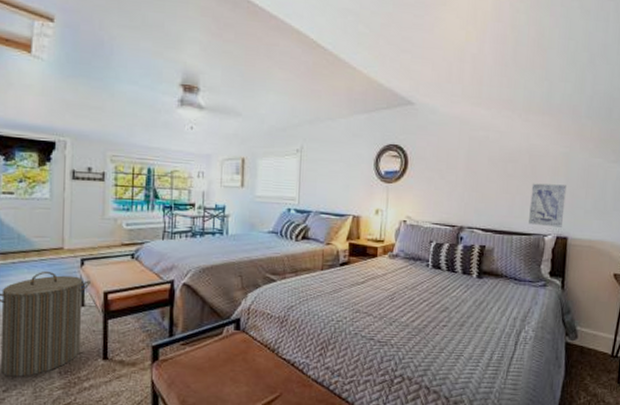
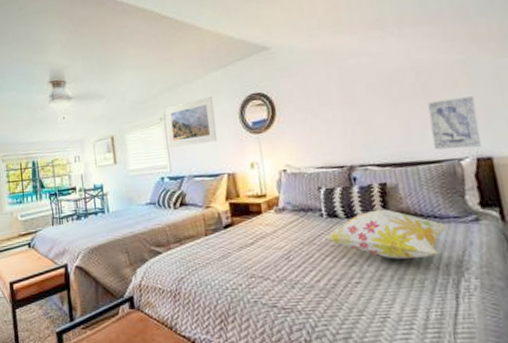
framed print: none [302,137,352,183] -> present [165,96,218,148]
decorative pillow: none [425,267,523,311] -> present [323,209,448,259]

